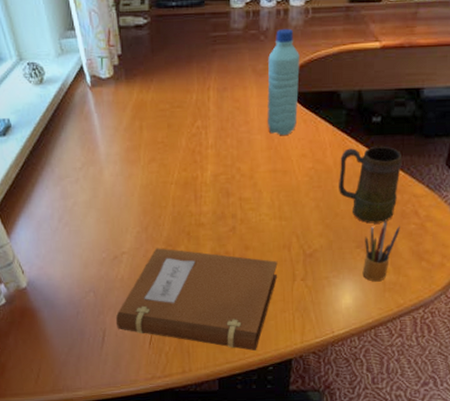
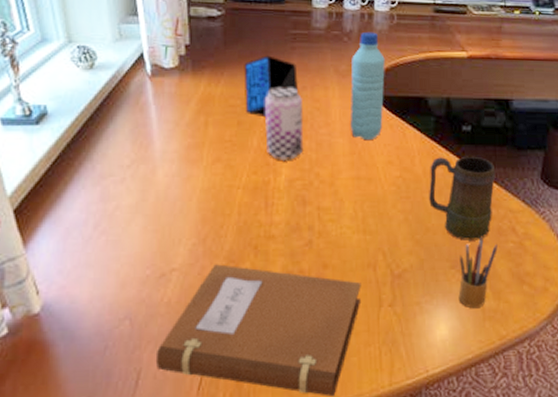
speaker: none [170,59,219,120] -> present [244,55,298,118]
beer can: none [190,89,226,158] -> present [264,87,304,160]

